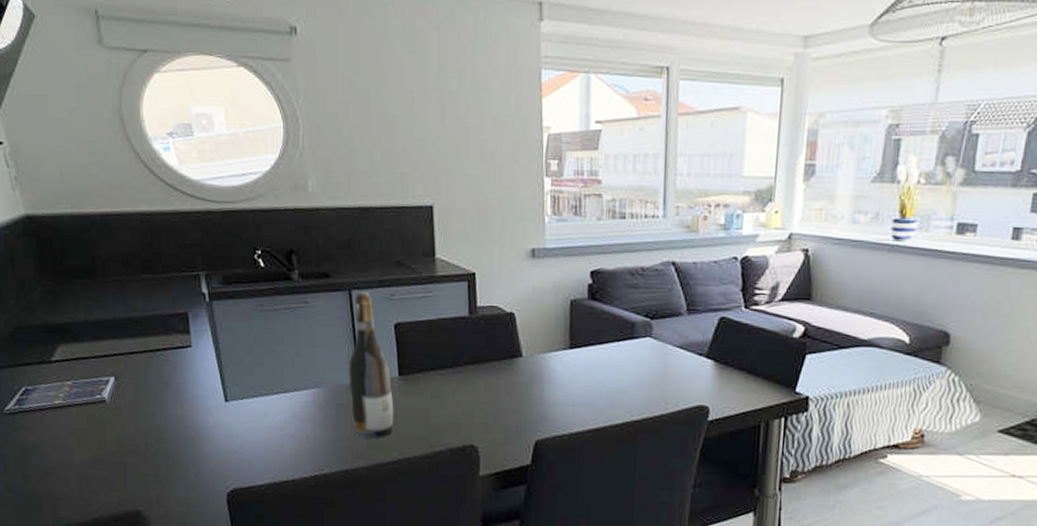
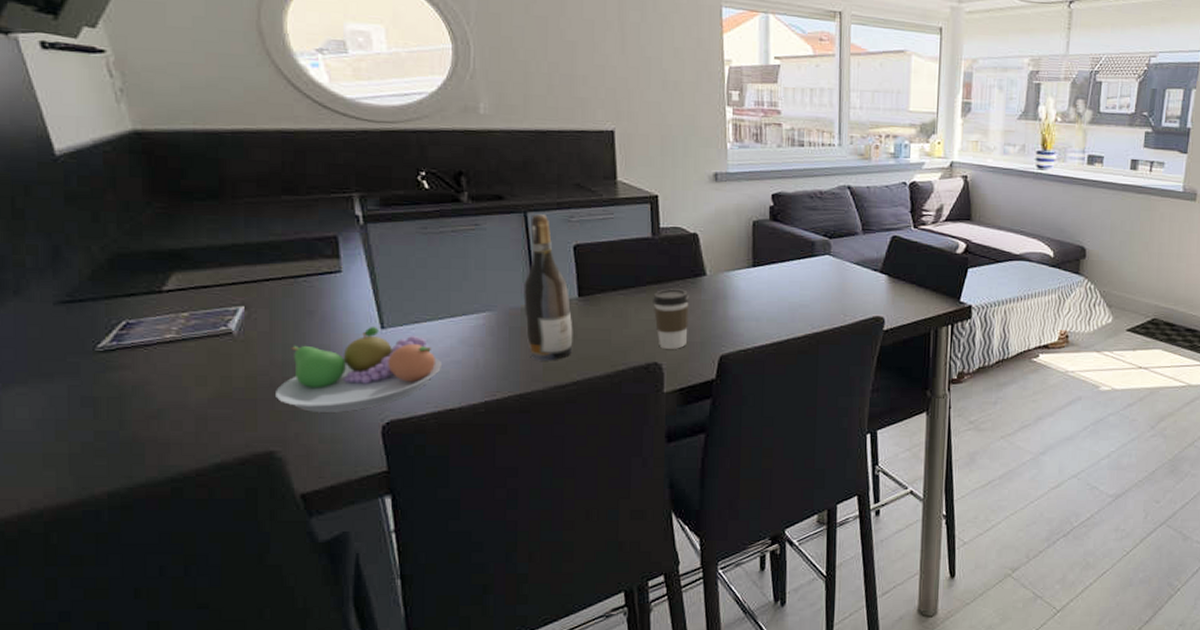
fruit bowl: none [140,399,278,478] -> present [276,327,443,412]
coffee cup: none [469,370,506,432] -> present [653,289,690,349]

